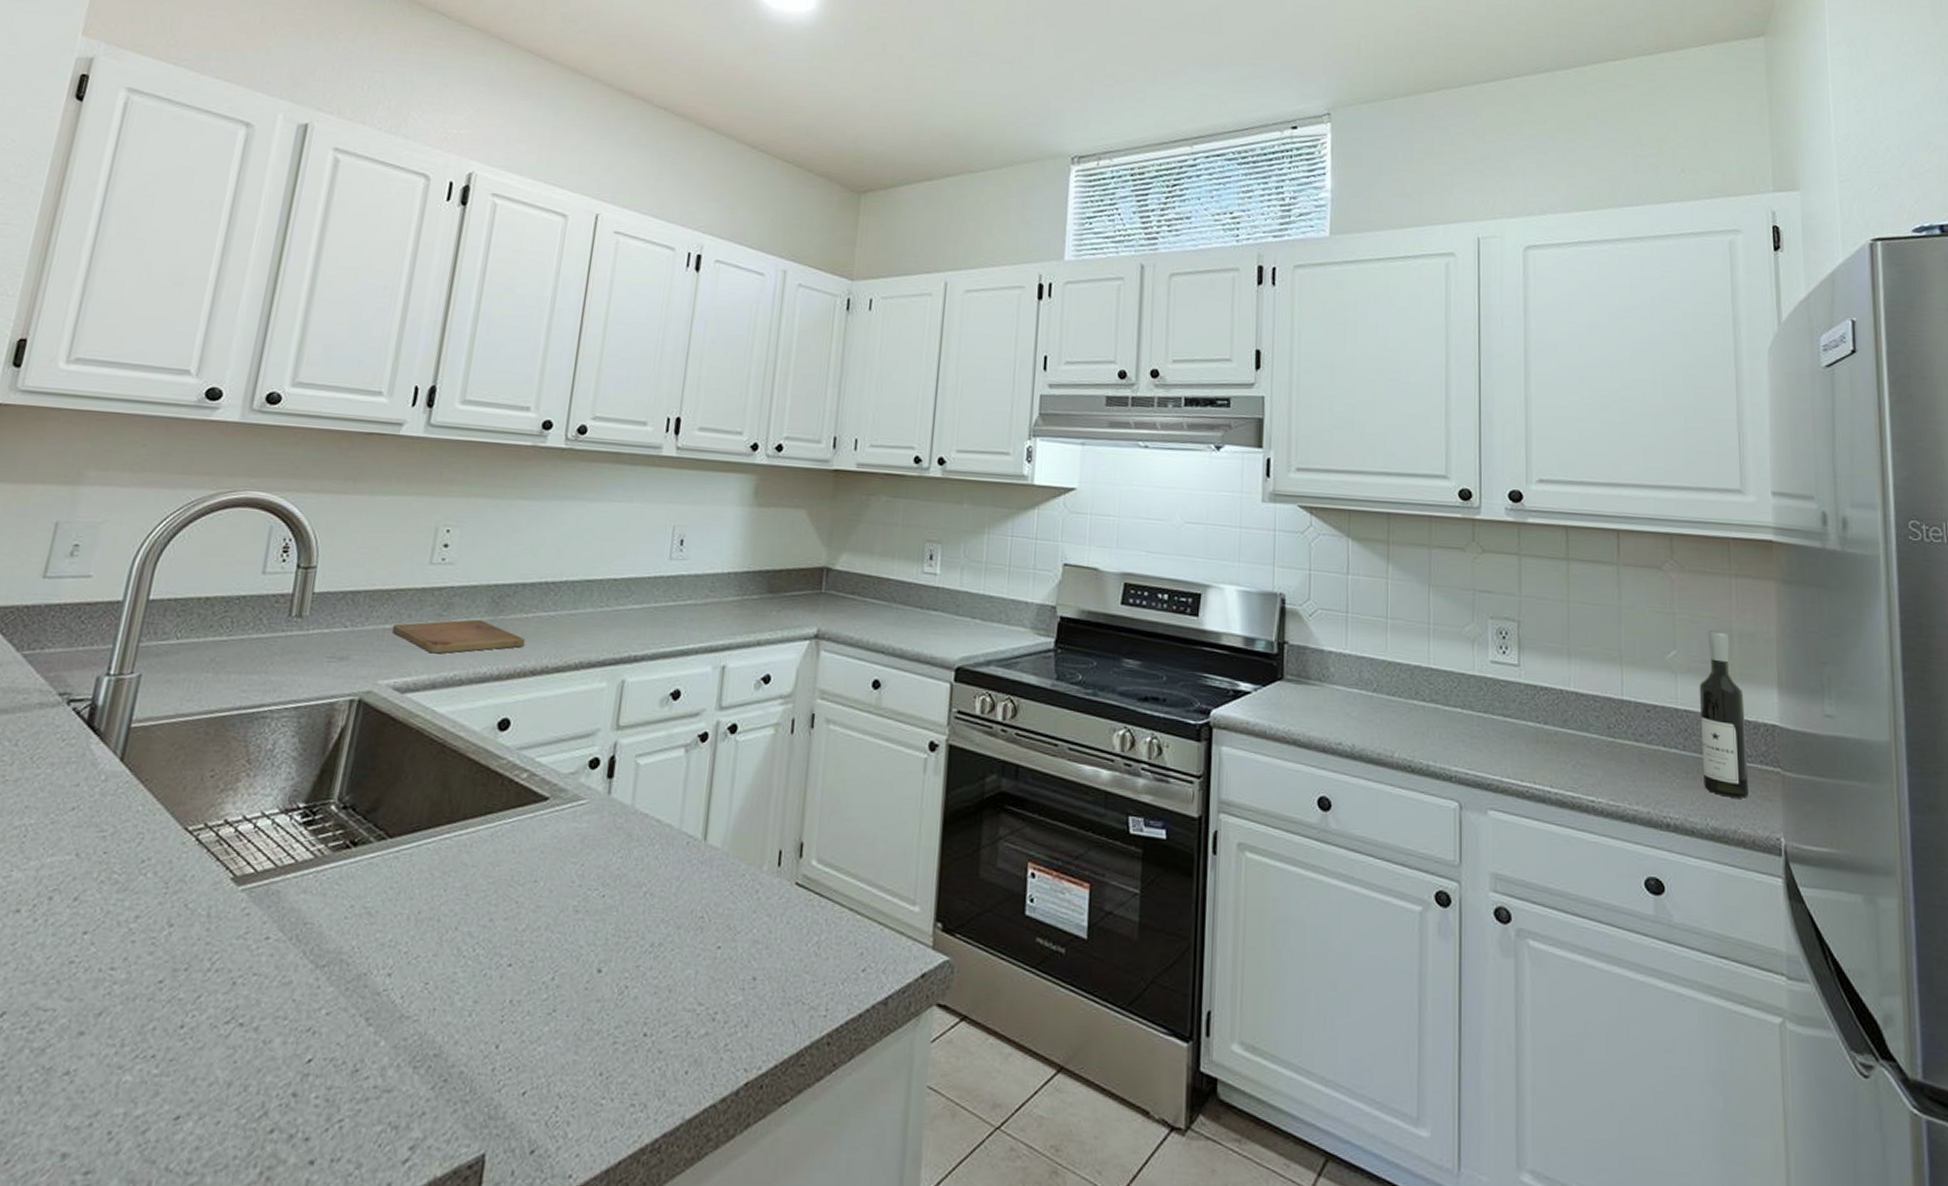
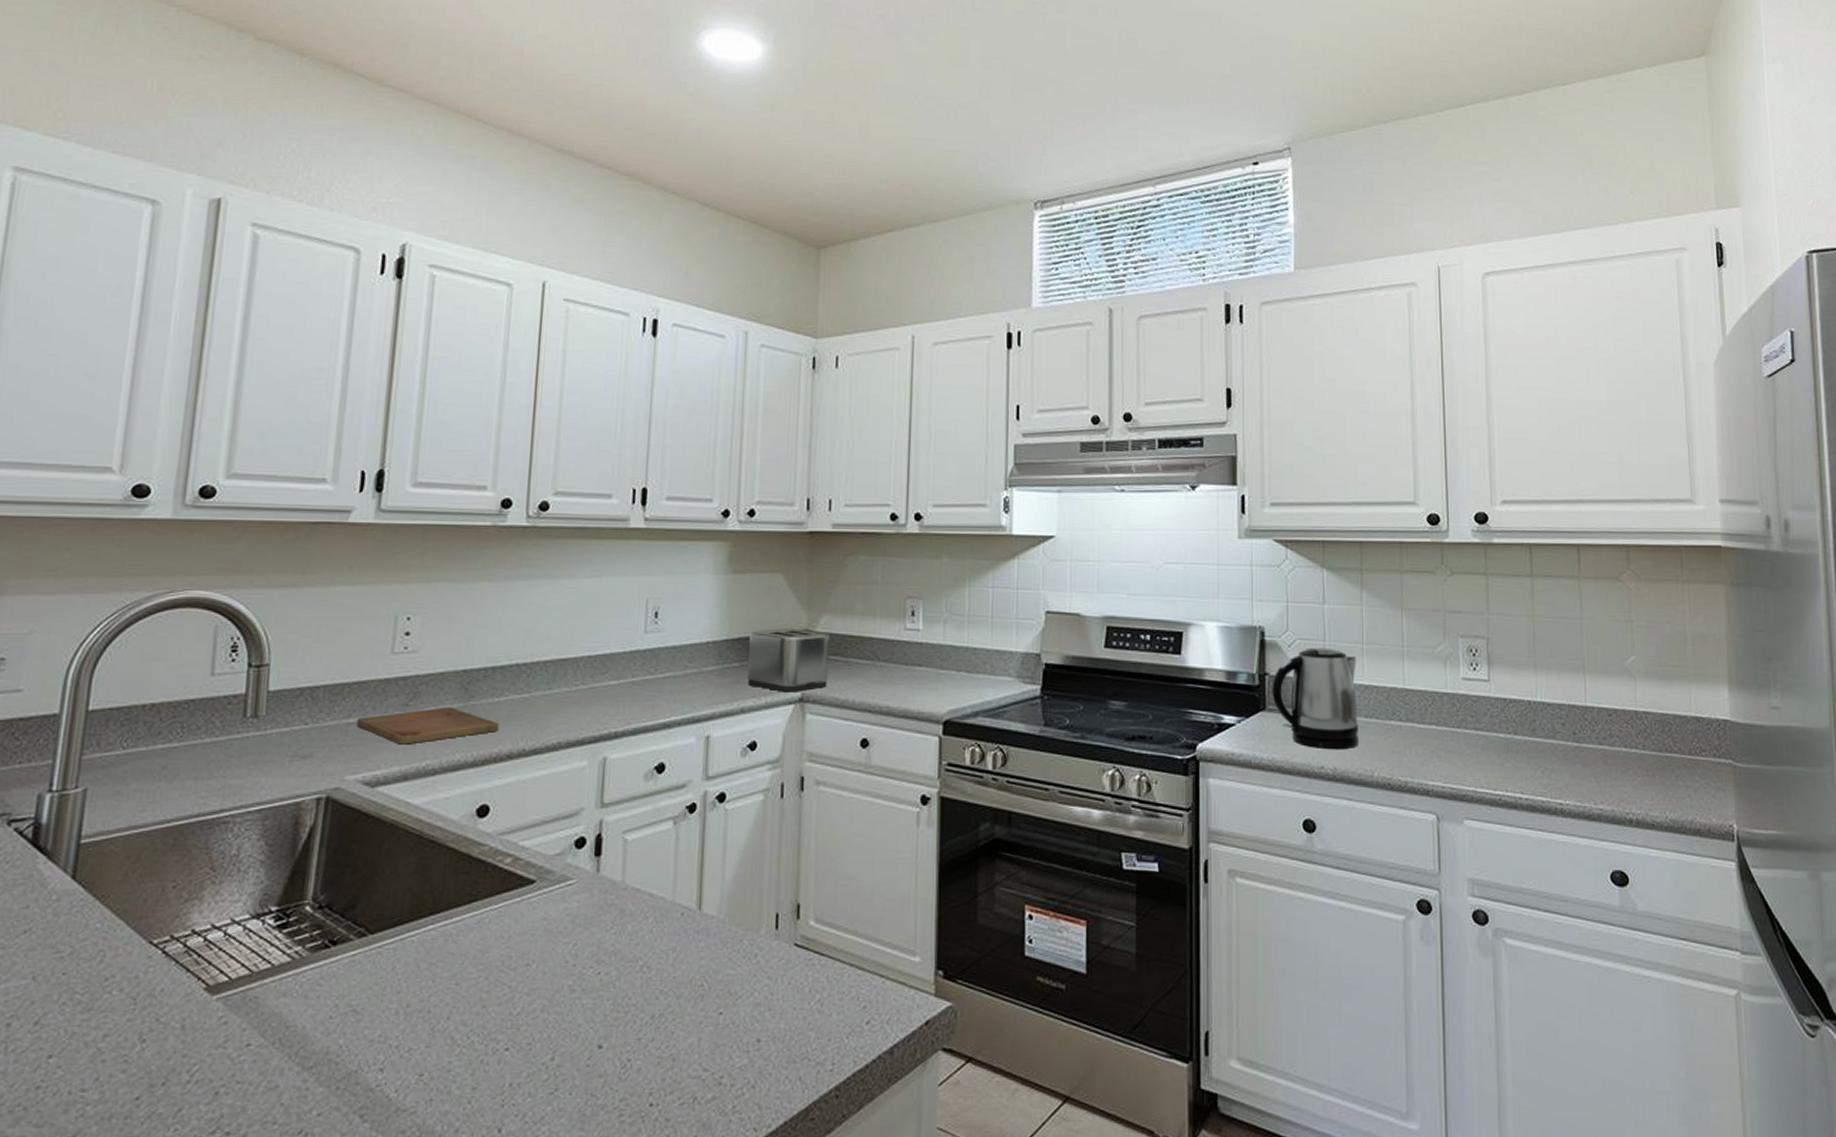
toaster: none [765,563,848,629] -> present [747,628,829,694]
kettle: none [1290,618,1380,727] -> present [1272,647,1360,750]
bottle: present [1699,630,1749,799] -> none [1656,634,1703,790]

